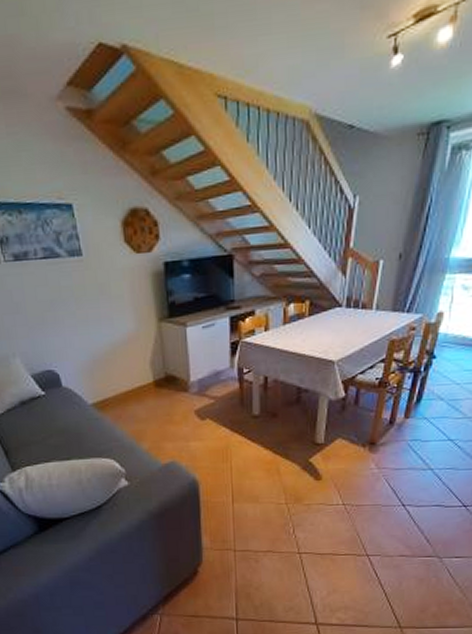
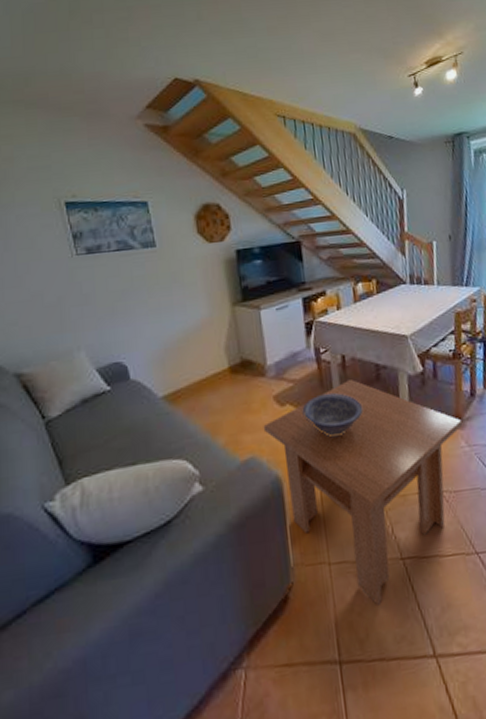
coffee table: none [183,400,376,584] -> present [263,380,463,605]
decorative bowl: none [221,412,280,451] -> present [302,393,364,438]

